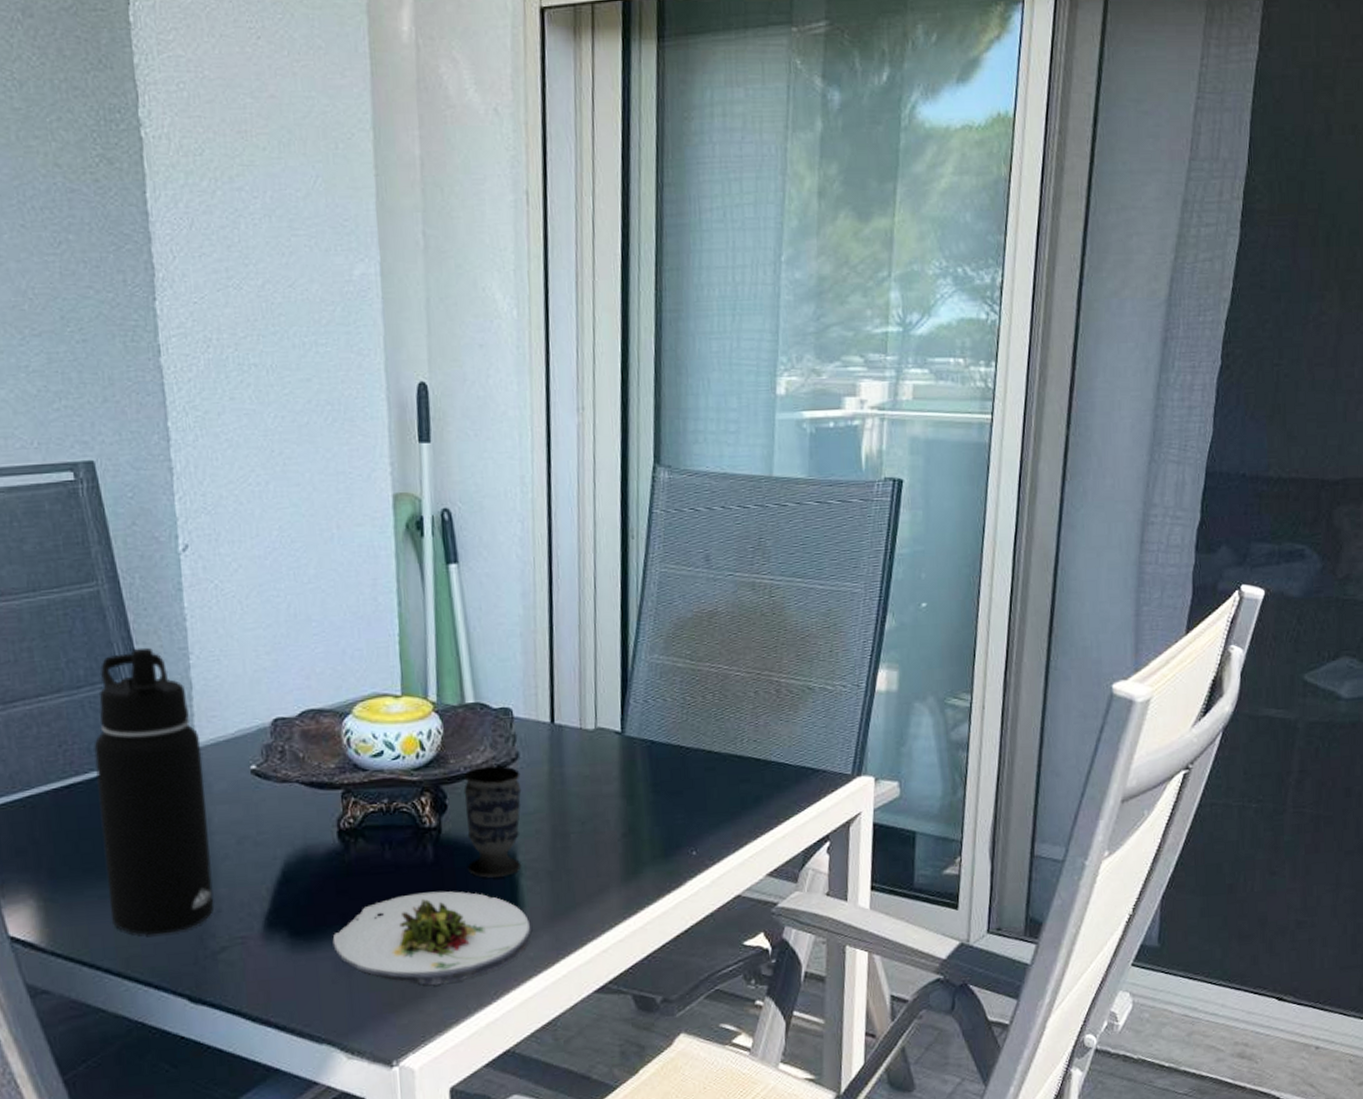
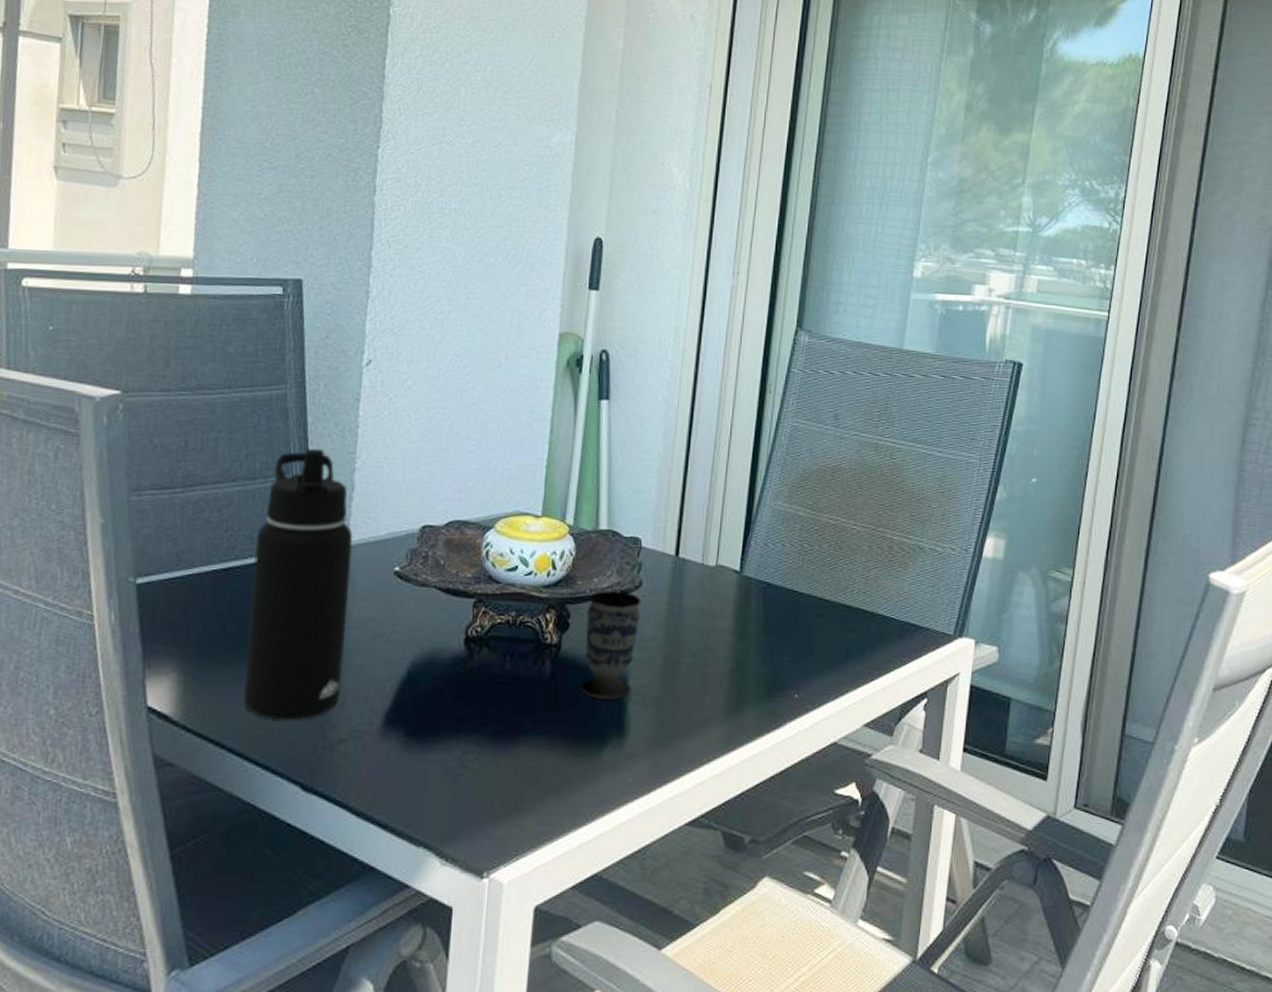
salad plate: present [332,891,531,986] -> none [444,706,633,800]

